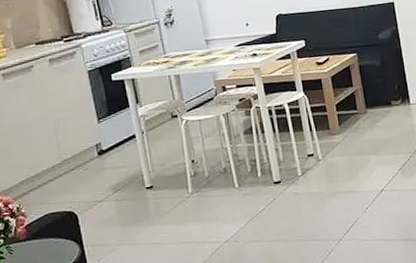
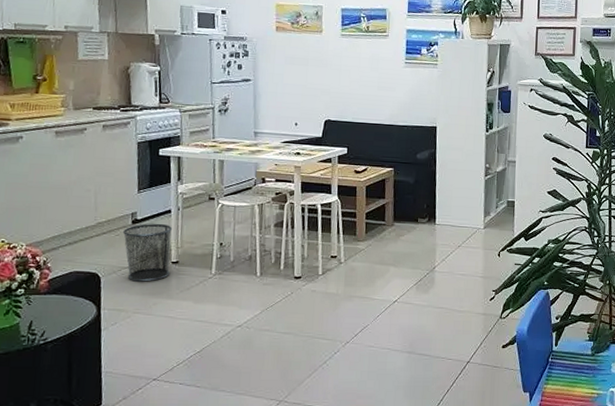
waste bin: none [90,150,146,214] -> present [122,223,172,282]

